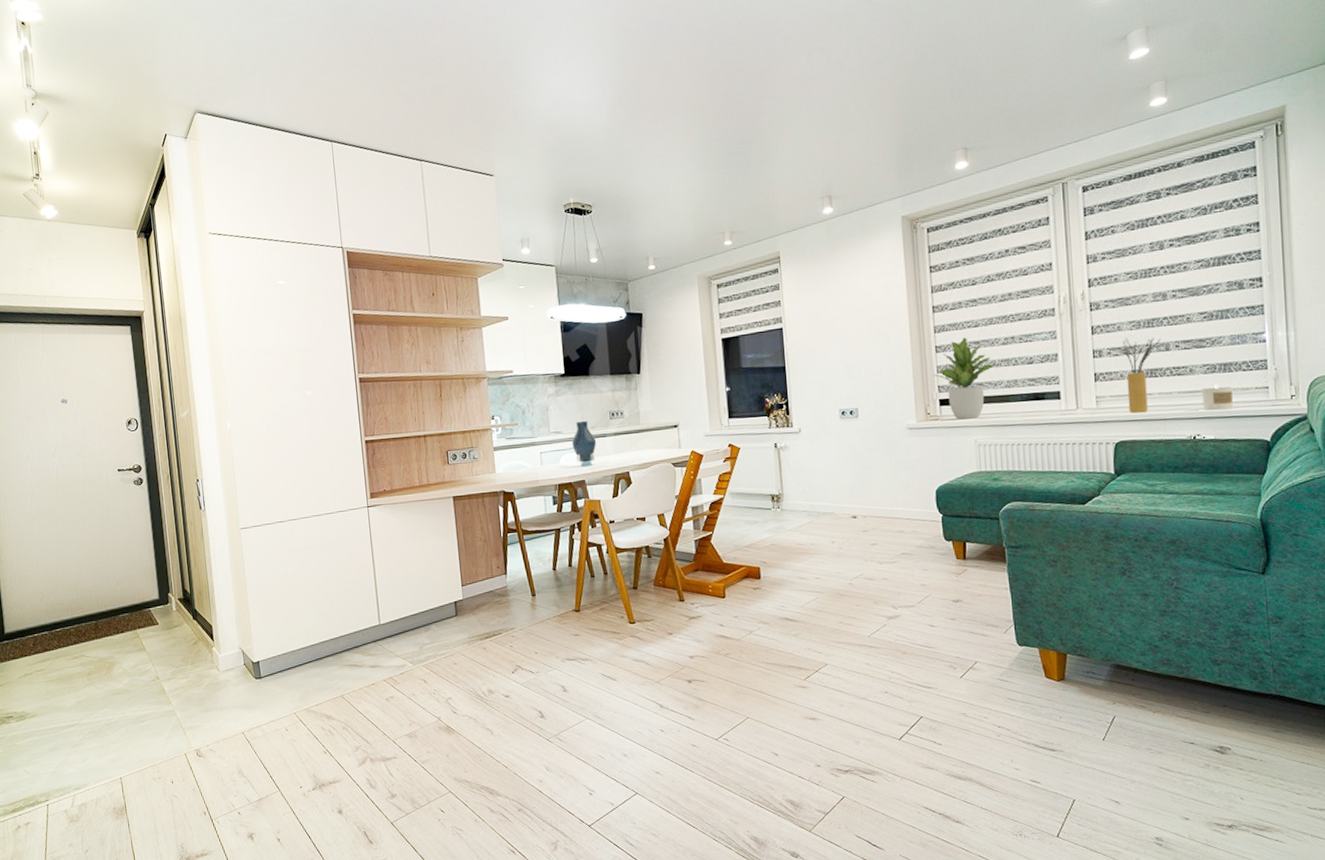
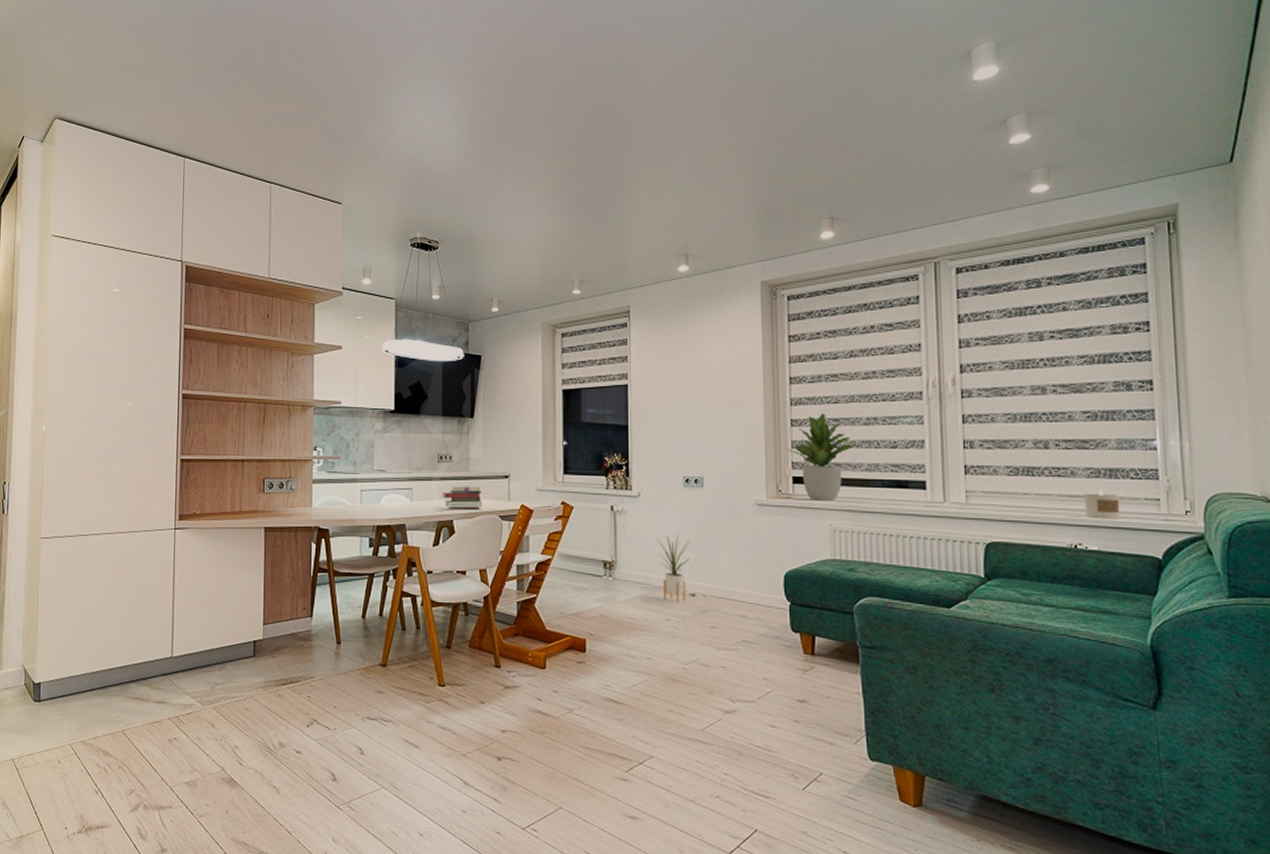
vase: present [572,421,597,466] -> none [395,462,421,510]
books: none [617,437,656,462] -> present [442,485,482,510]
house plant: none [818,464,851,526] -> present [656,535,692,603]
vase: present [1122,337,1161,414] -> none [996,430,1039,513]

